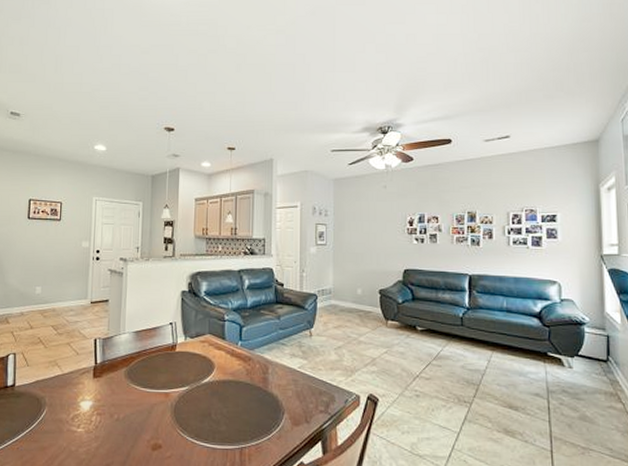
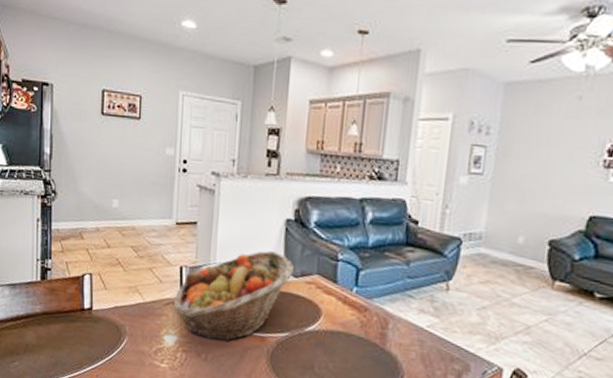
fruit basket: none [88,318,190,401] -> present [173,251,294,342]

